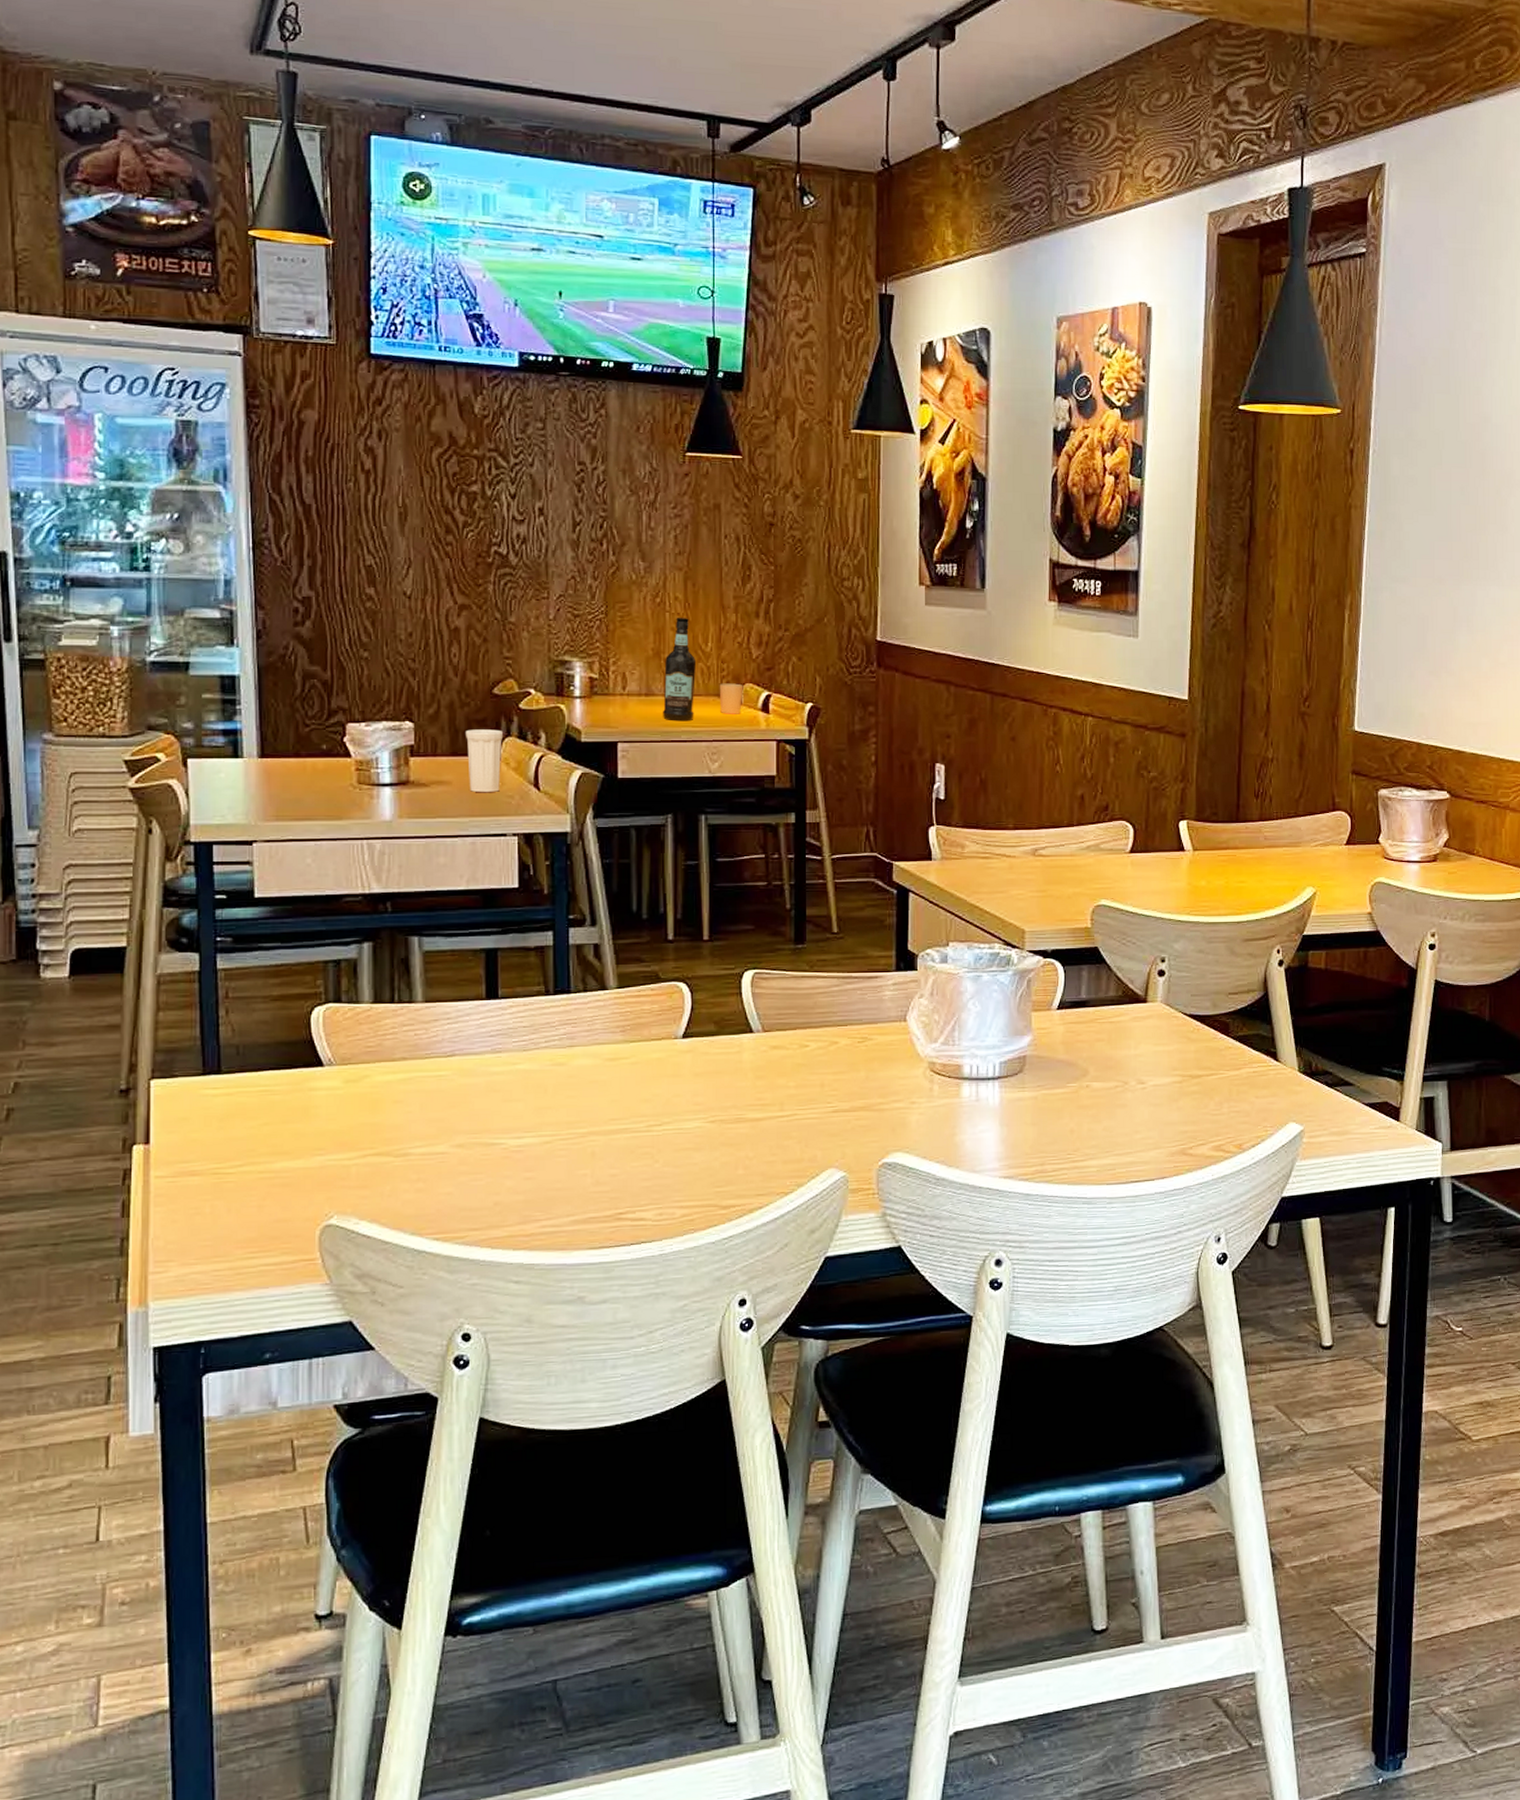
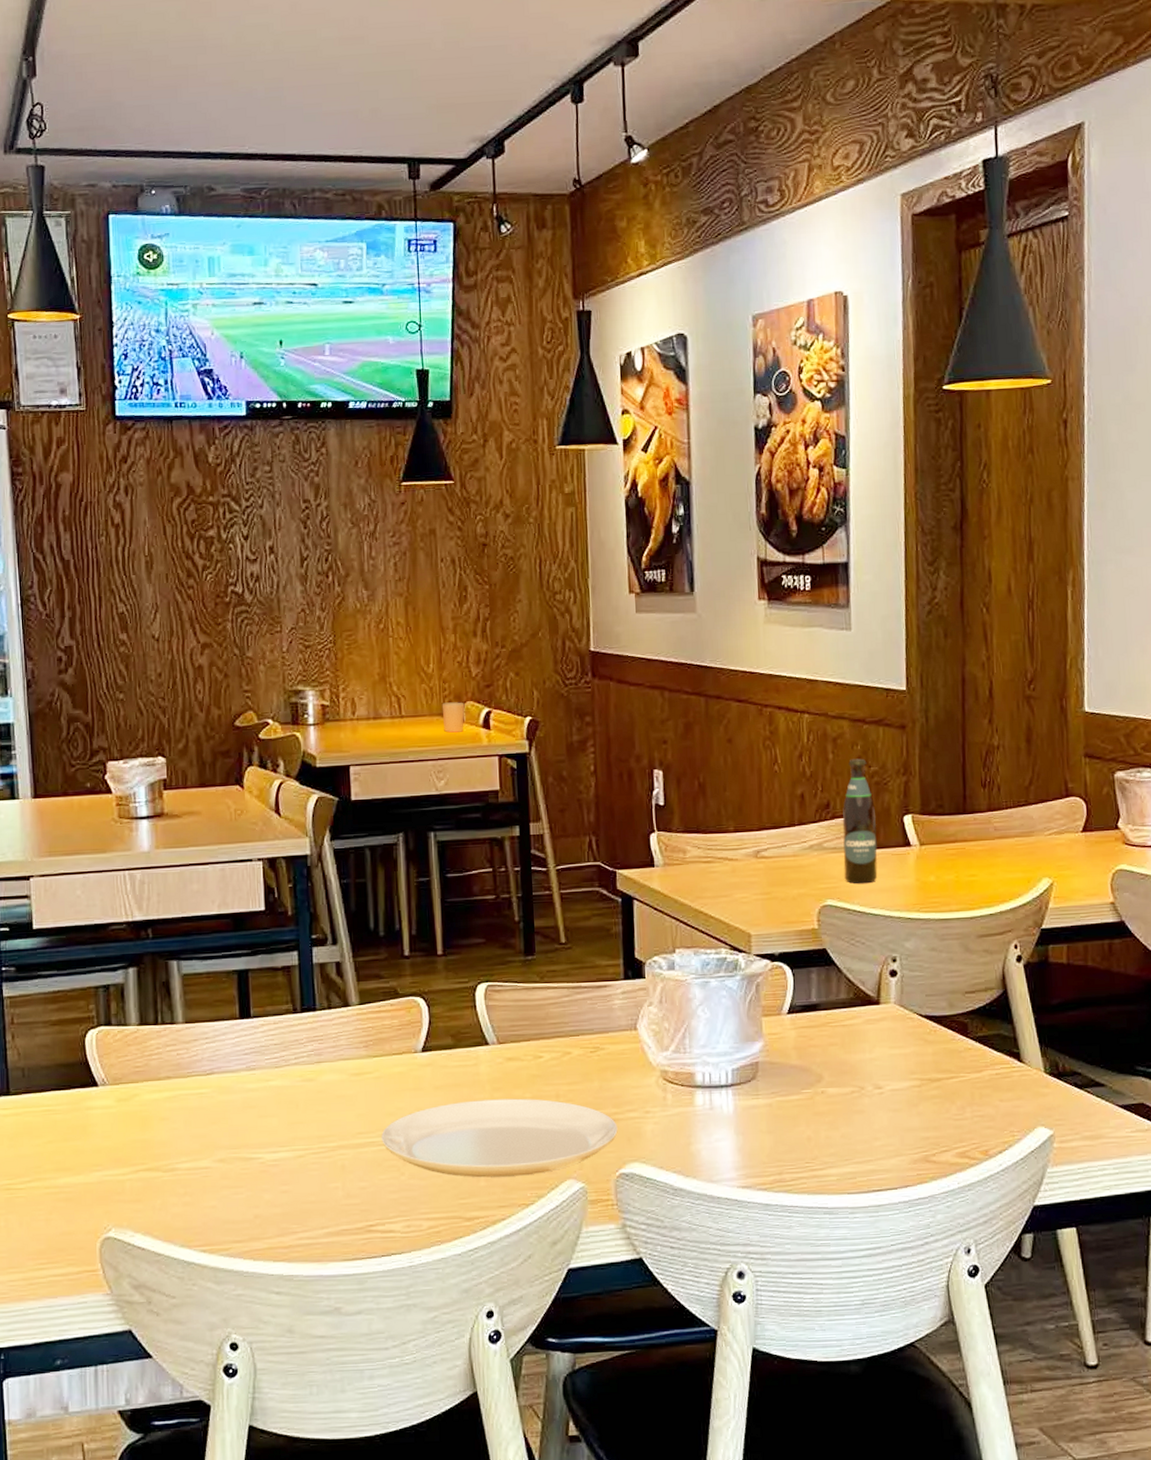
cup: present [466,729,502,792] -> none [212,760,245,821]
plate: none [636,1087,882,1166] -> present [381,1098,618,1178]
root beer: present [663,618,697,722] -> none [390,641,420,743]
bottle: none [1119,763,1152,885] -> present [842,758,878,883]

